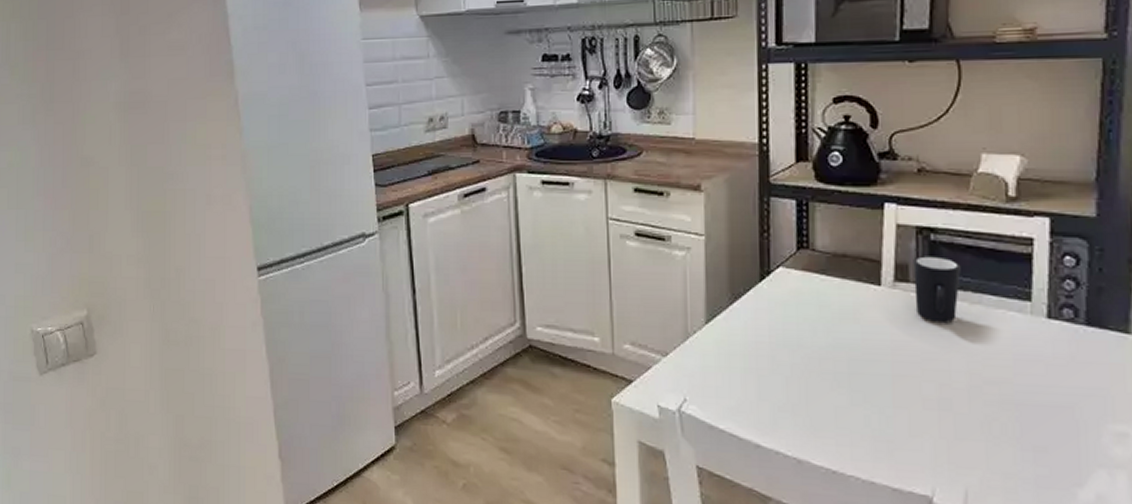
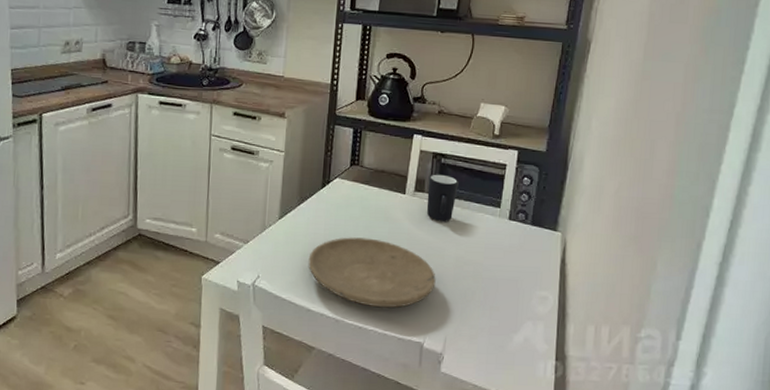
plate: none [751,346,942,445] -> present [308,237,436,308]

